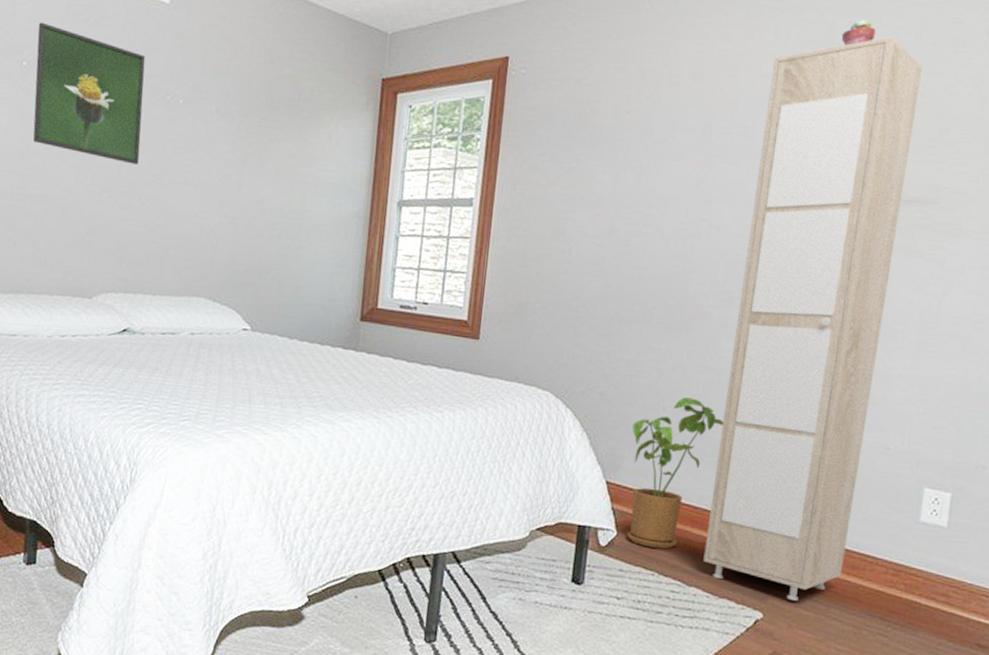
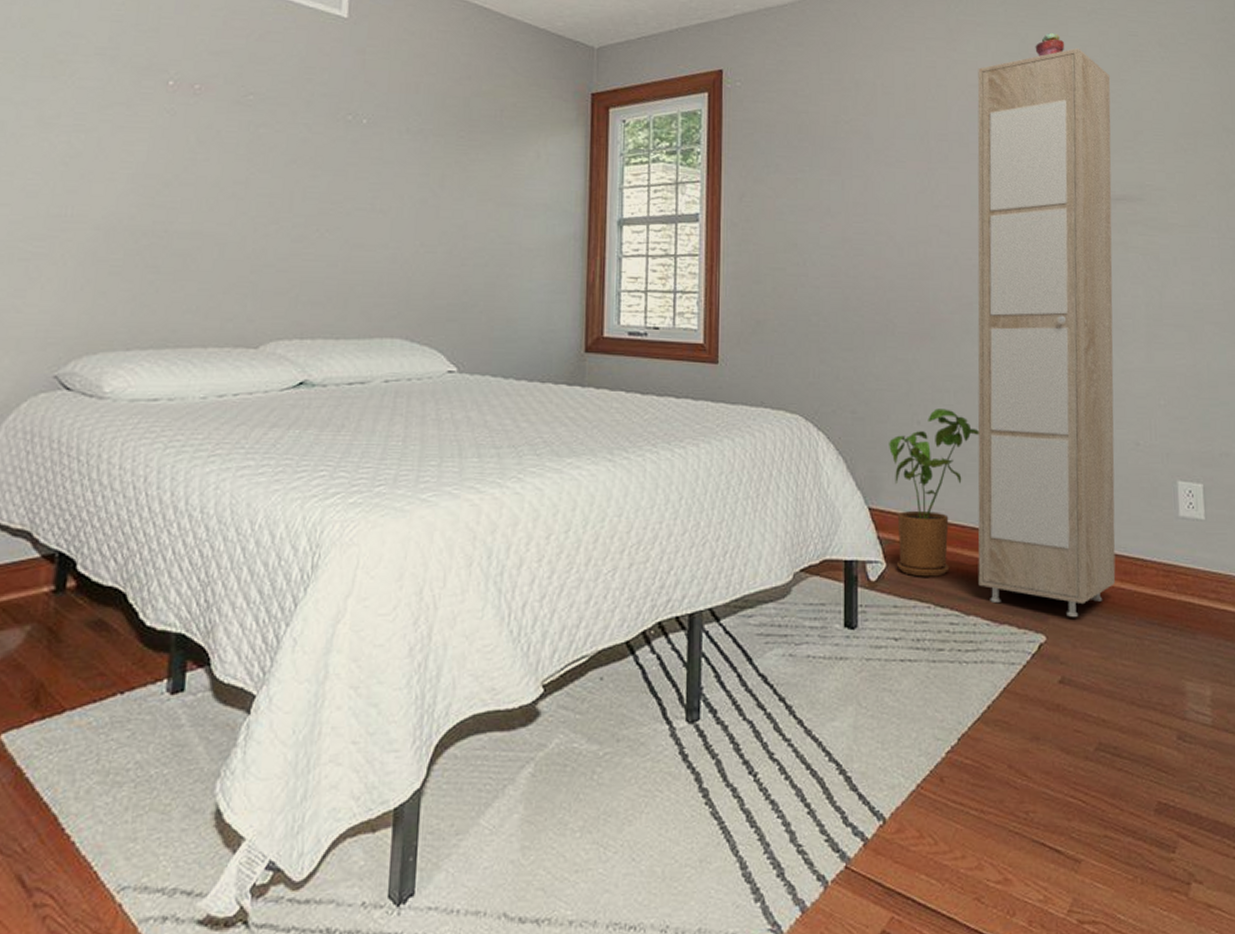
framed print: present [33,22,146,165] -> none [181,38,321,192]

